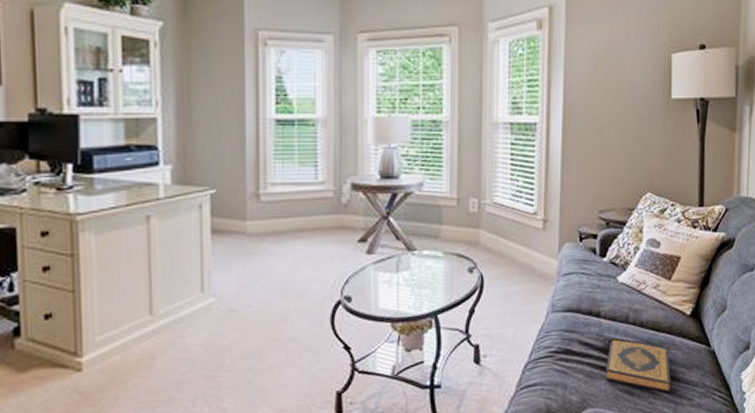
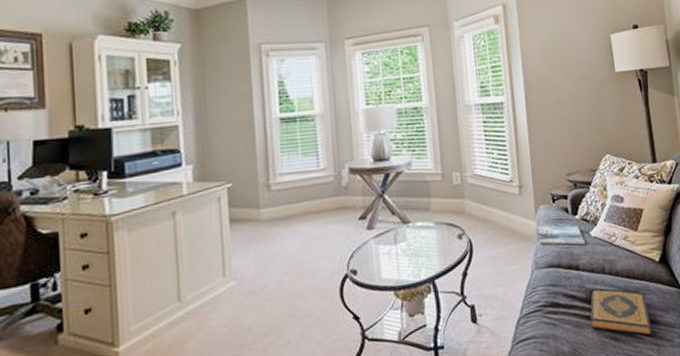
magazine: none [558,265,610,291] -> present [537,225,585,245]

